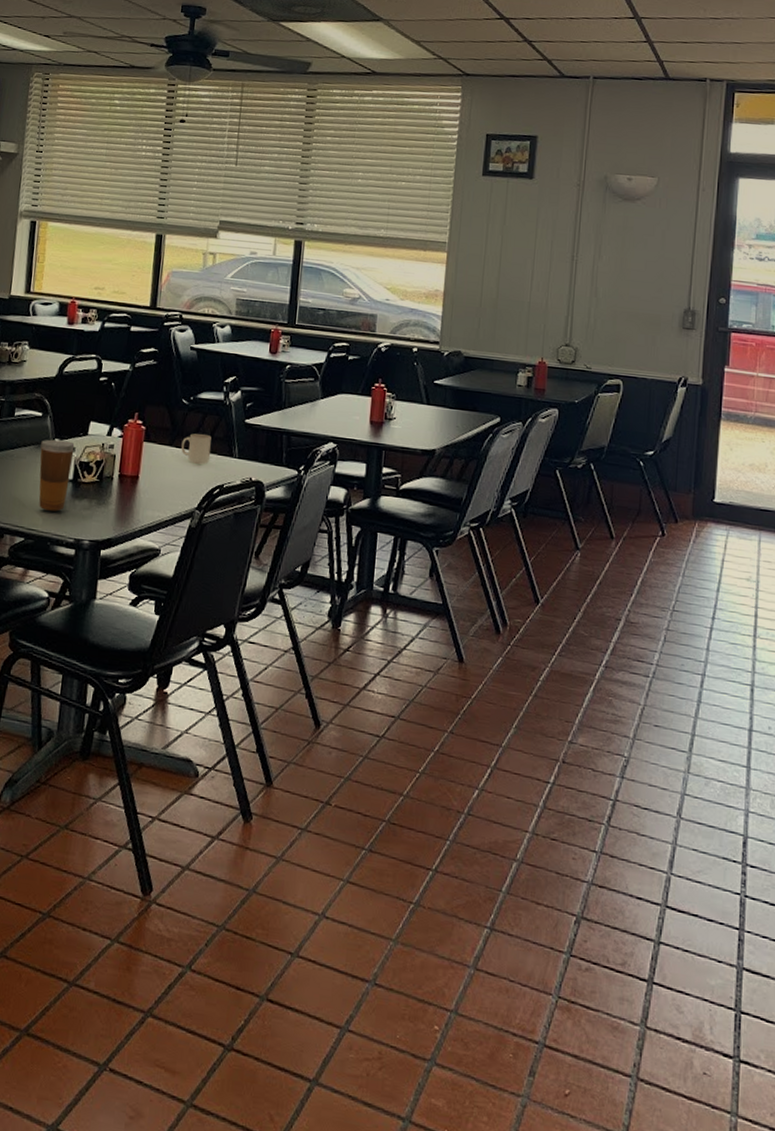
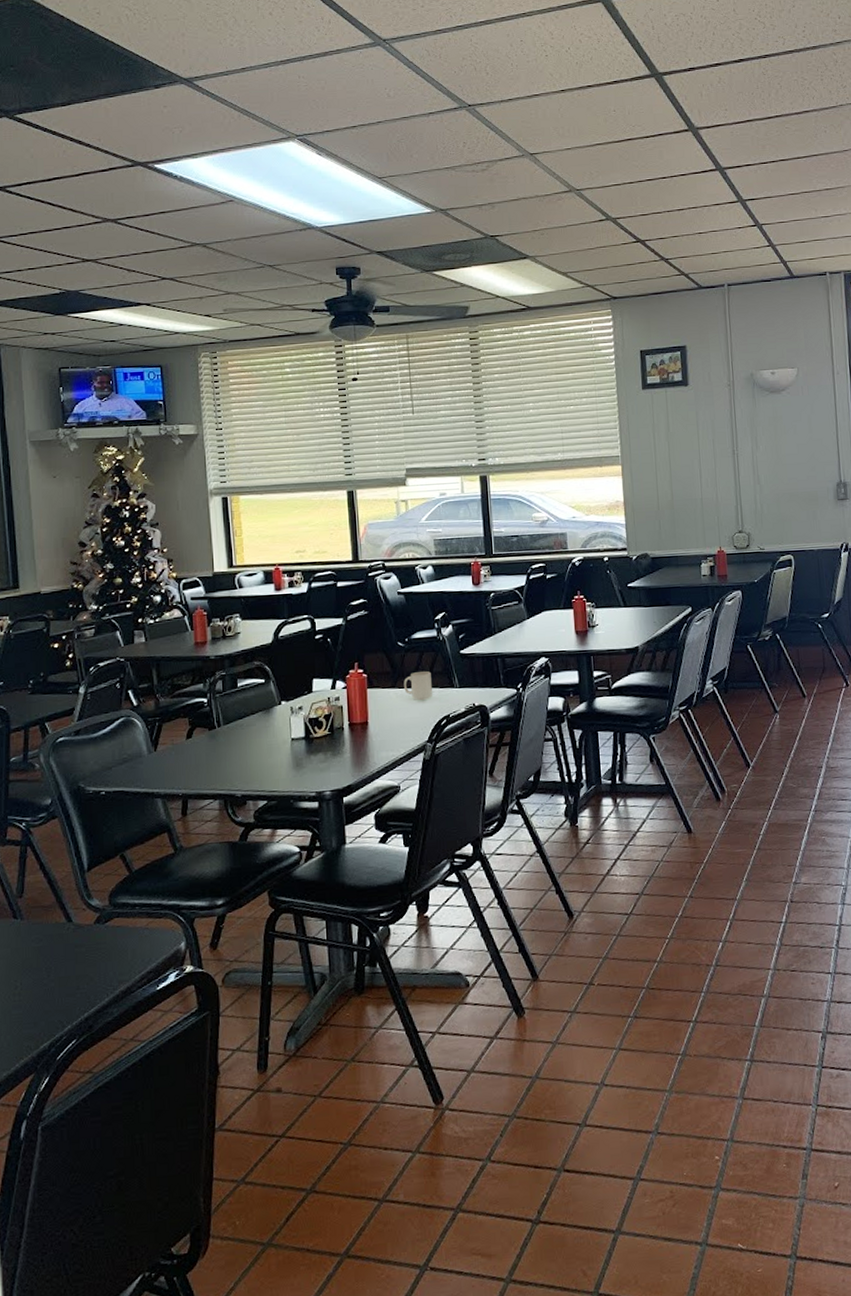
beverage cup: present [38,439,75,512] -> none [268,701,302,771]

